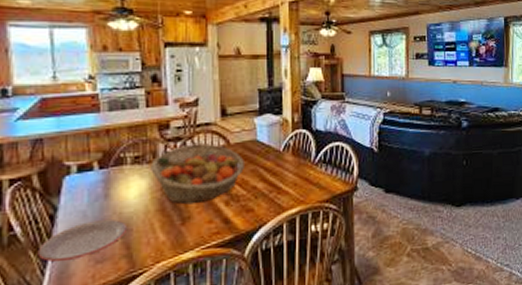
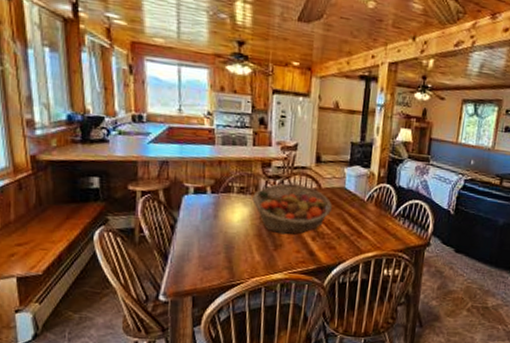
plate: present [37,219,128,262] -> none [160,235,231,264]

